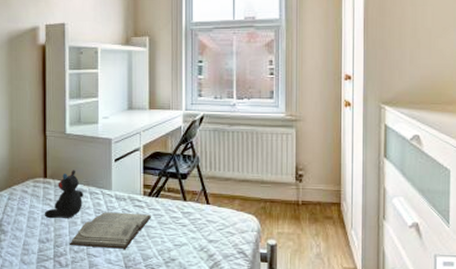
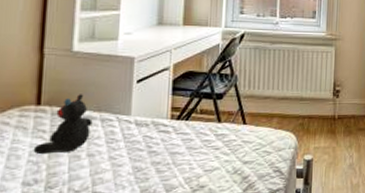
diary: present [69,212,151,249] -> none [67,139,179,185]

